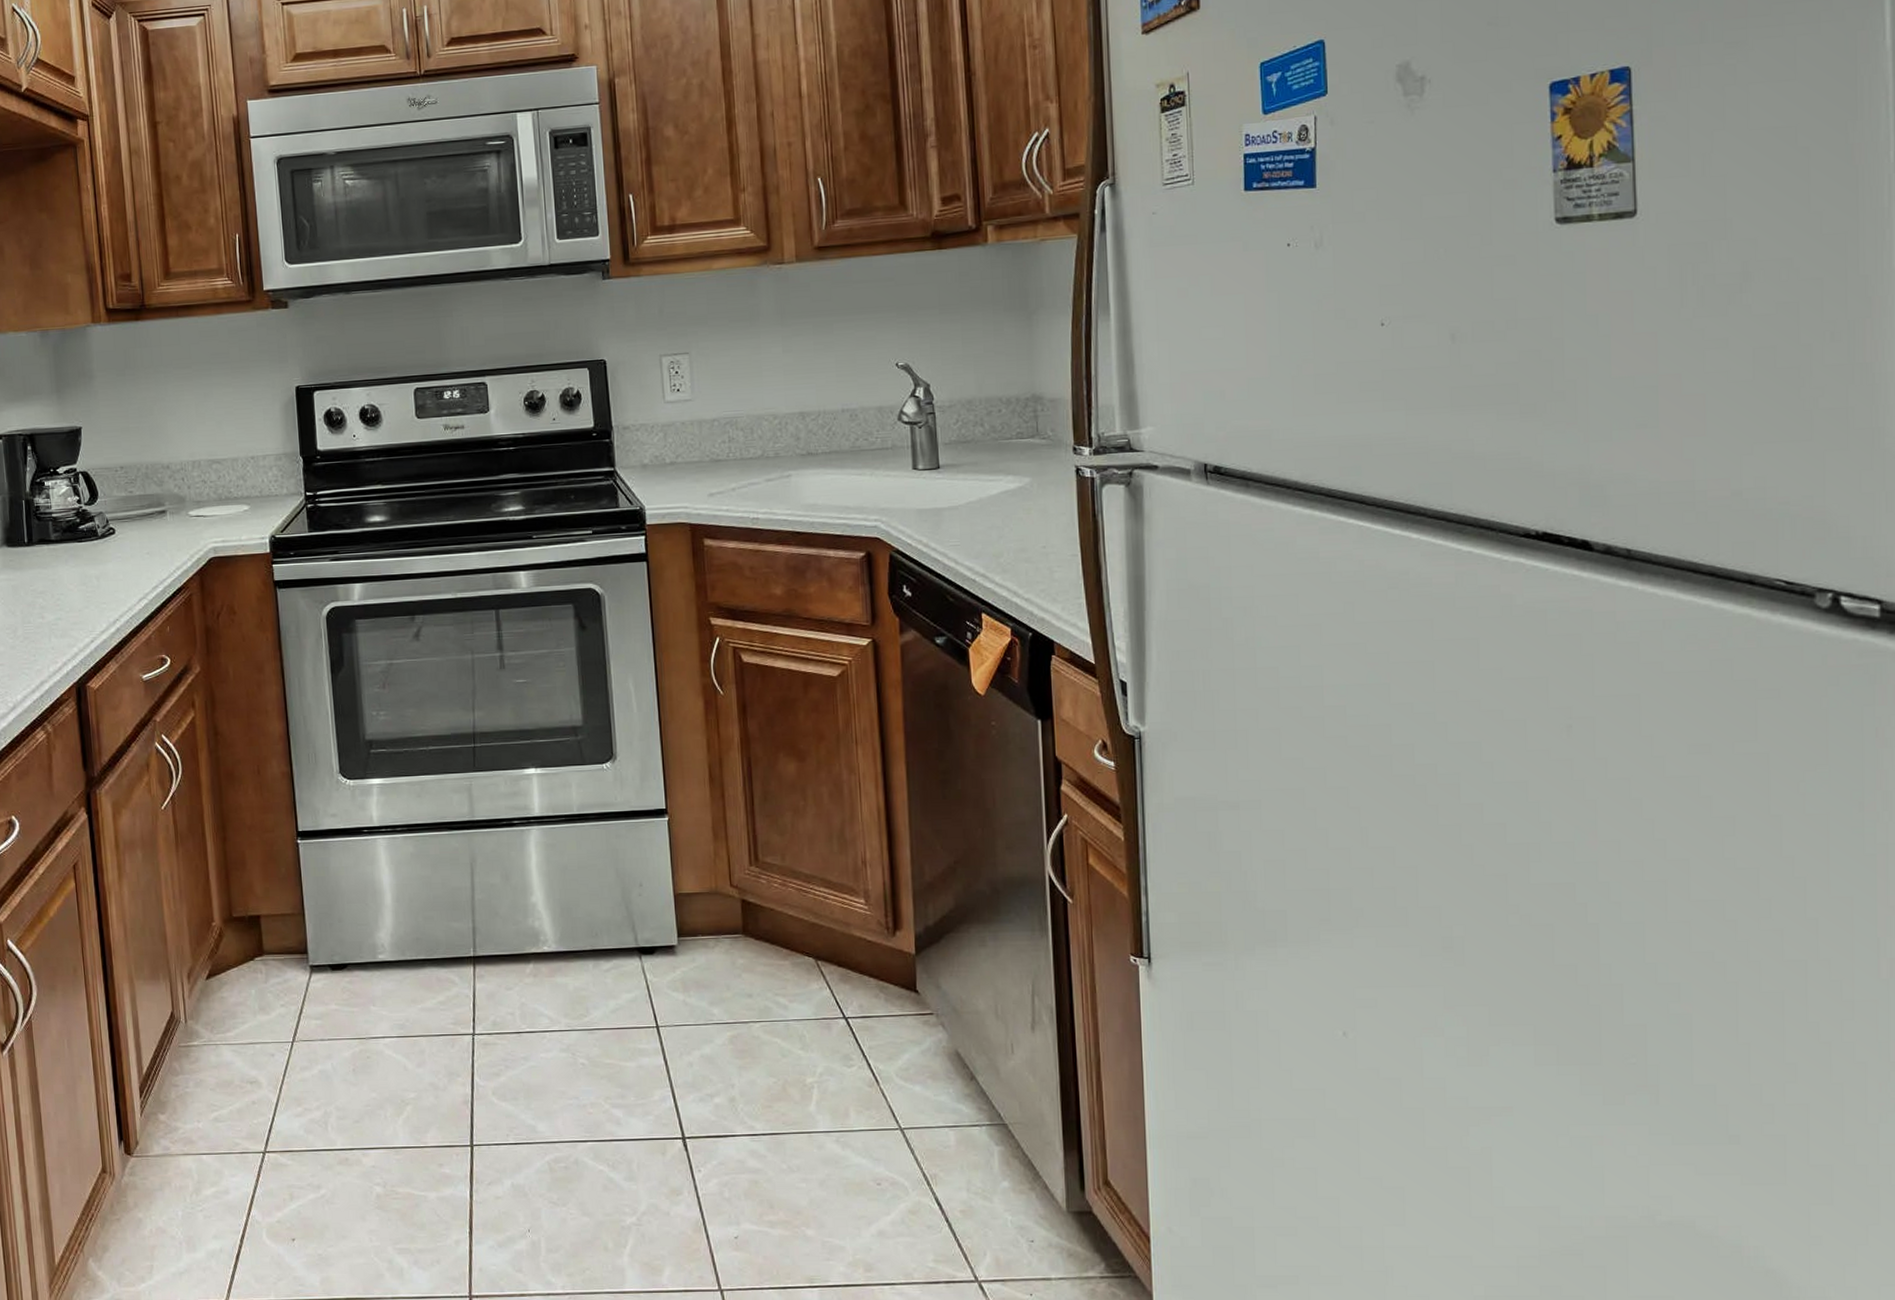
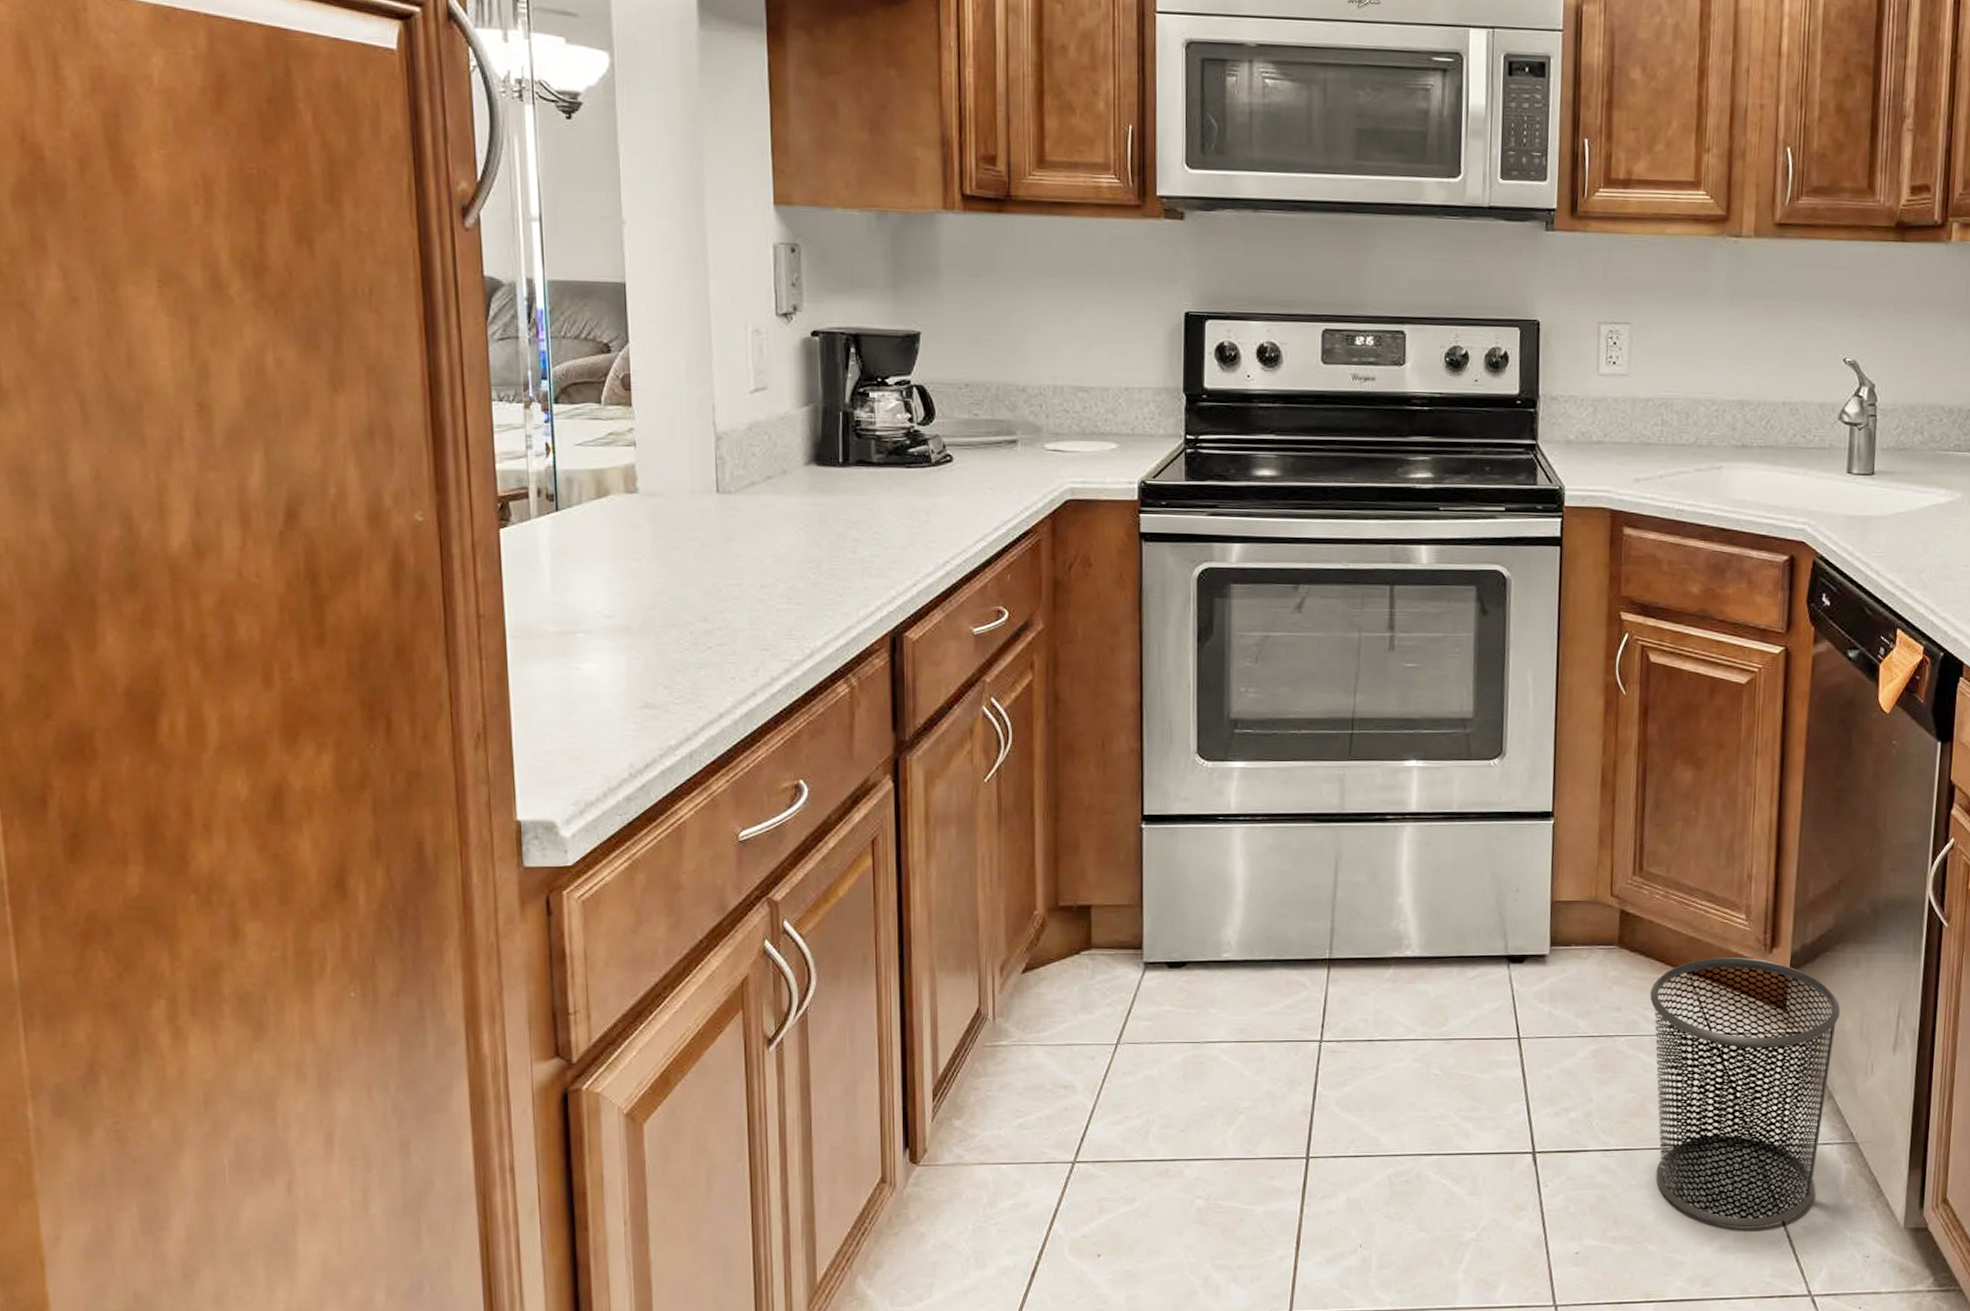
waste bin: none [779,941,972,1212] -> present [1650,957,1840,1228]

